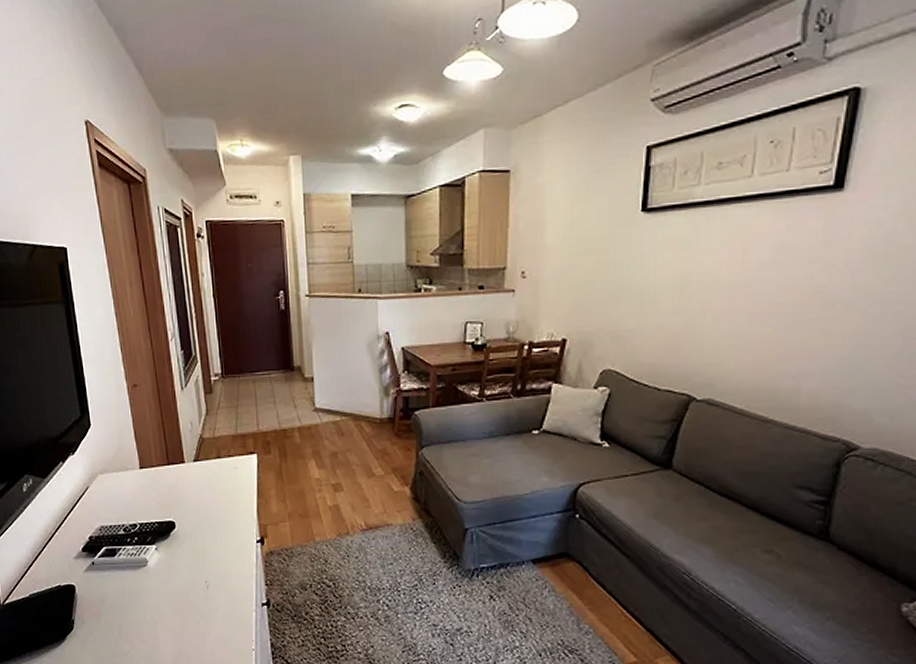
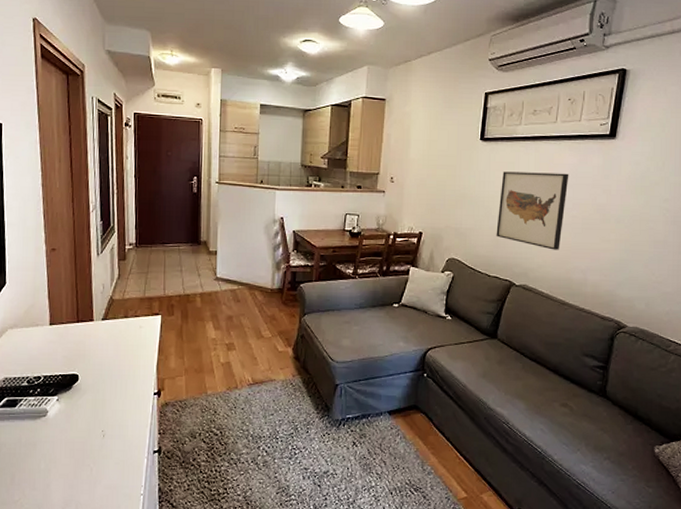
wall art: none [667,246,772,351] -> present [496,171,569,250]

